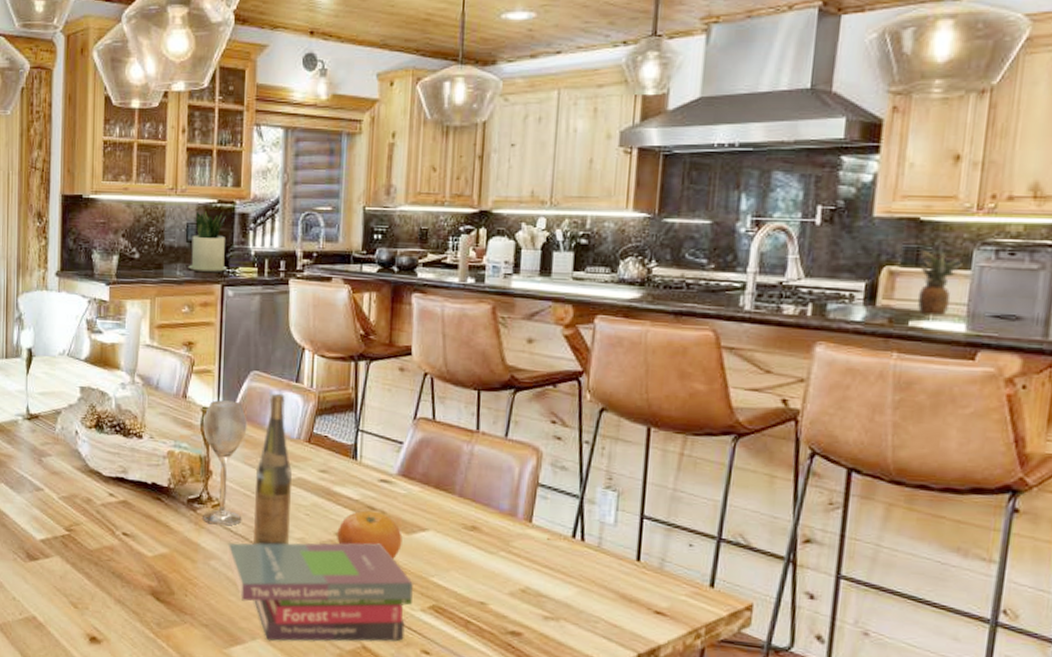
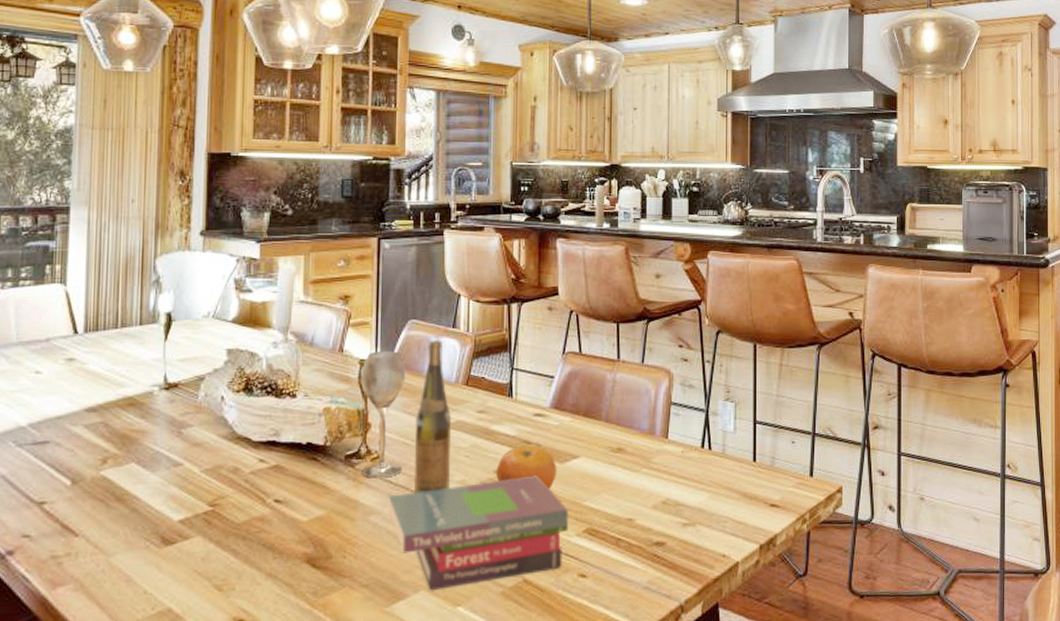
planter: present [188,211,228,273] -> none [344,167,384,227]
fruit: present [917,250,963,317] -> none [930,191,956,241]

